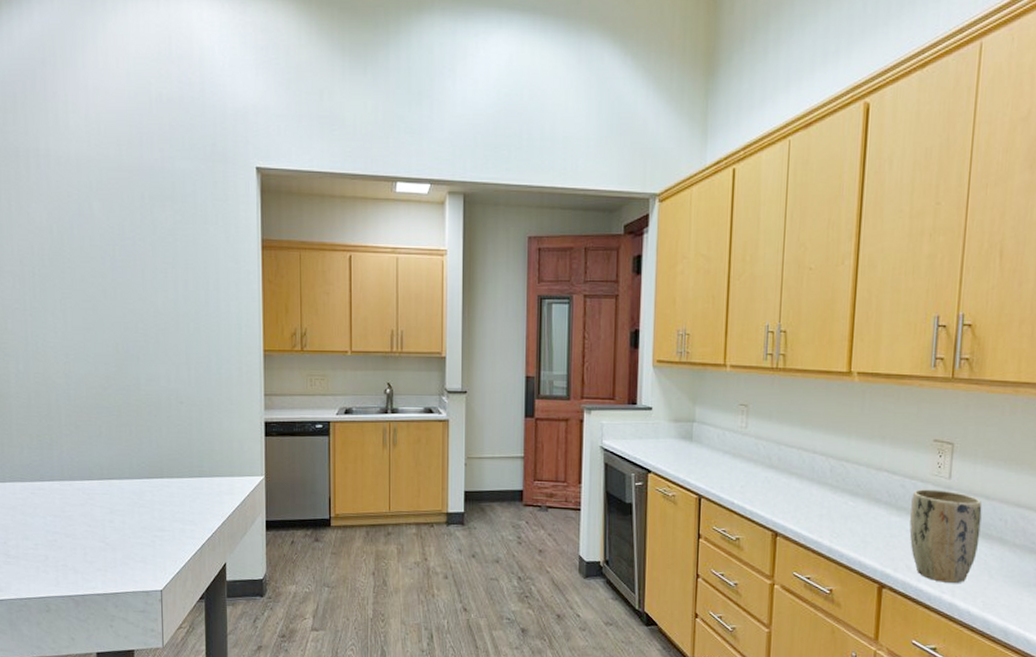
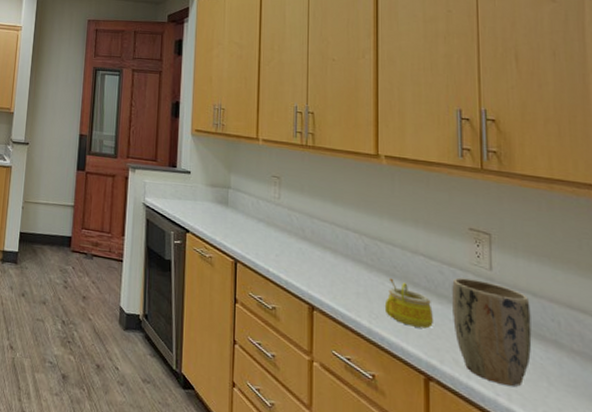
mug: none [845,497,892,541] -> present [384,278,434,329]

